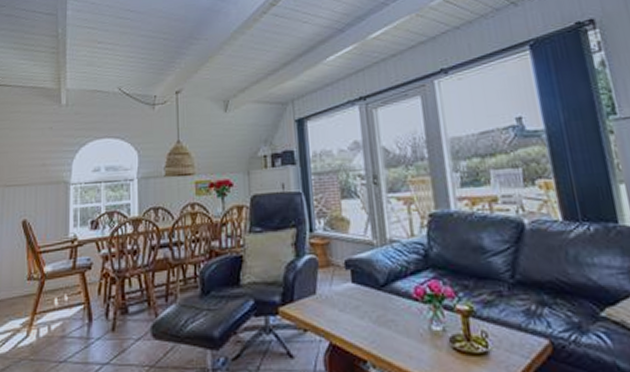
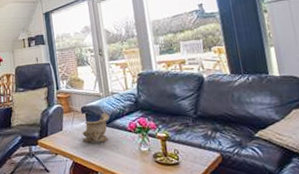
decorative bowl: none [344,270,387,315] -> present [82,113,110,143]

